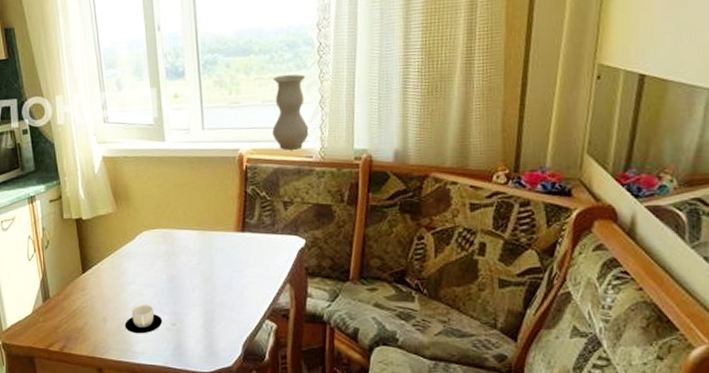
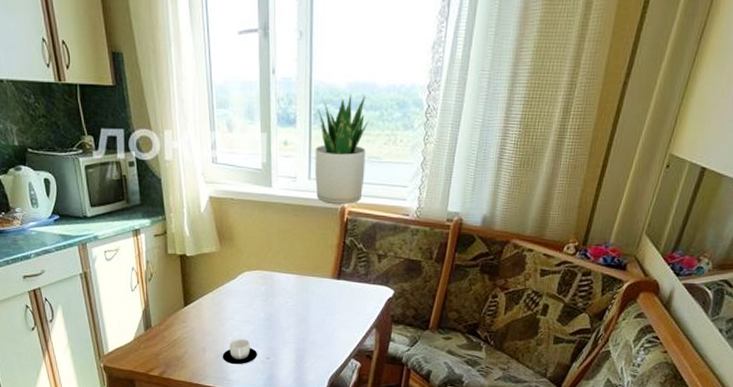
planter: none [205,40,261,152] -> present [314,94,370,204]
vase: present [272,74,309,150] -> none [374,133,412,207]

